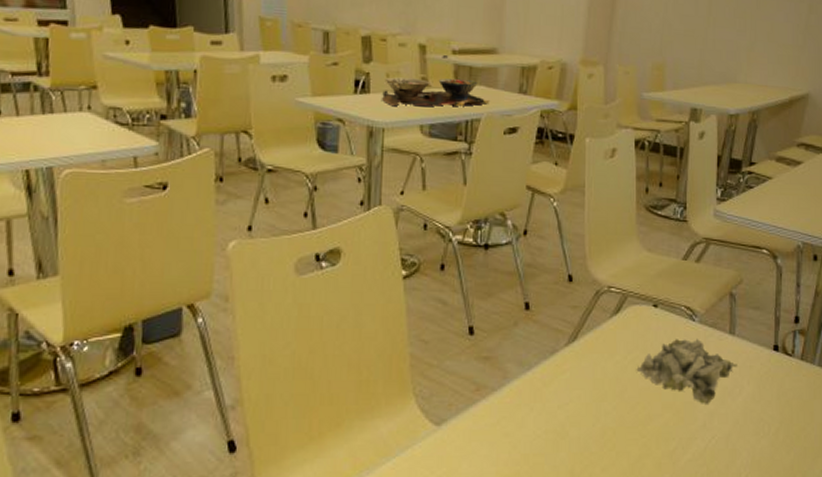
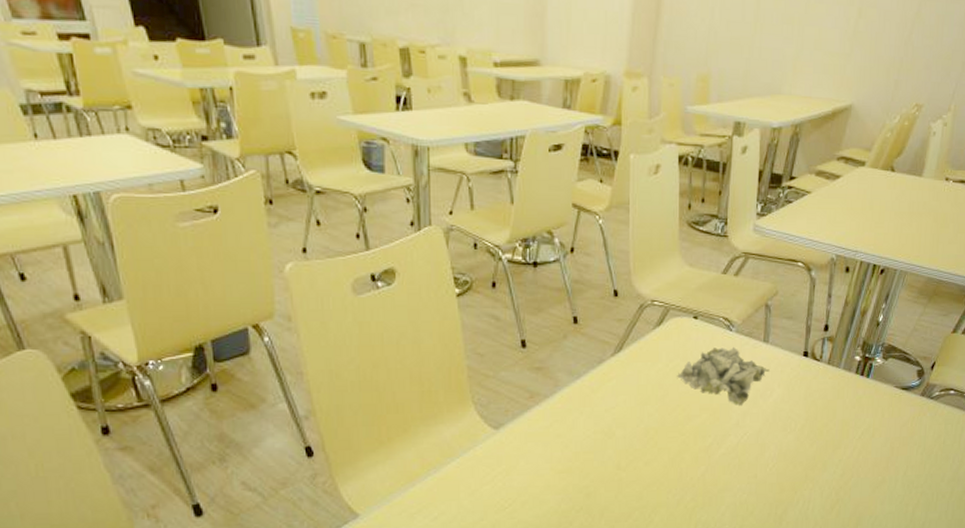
food tray: present [381,55,490,107] -> none [424,68,534,124]

